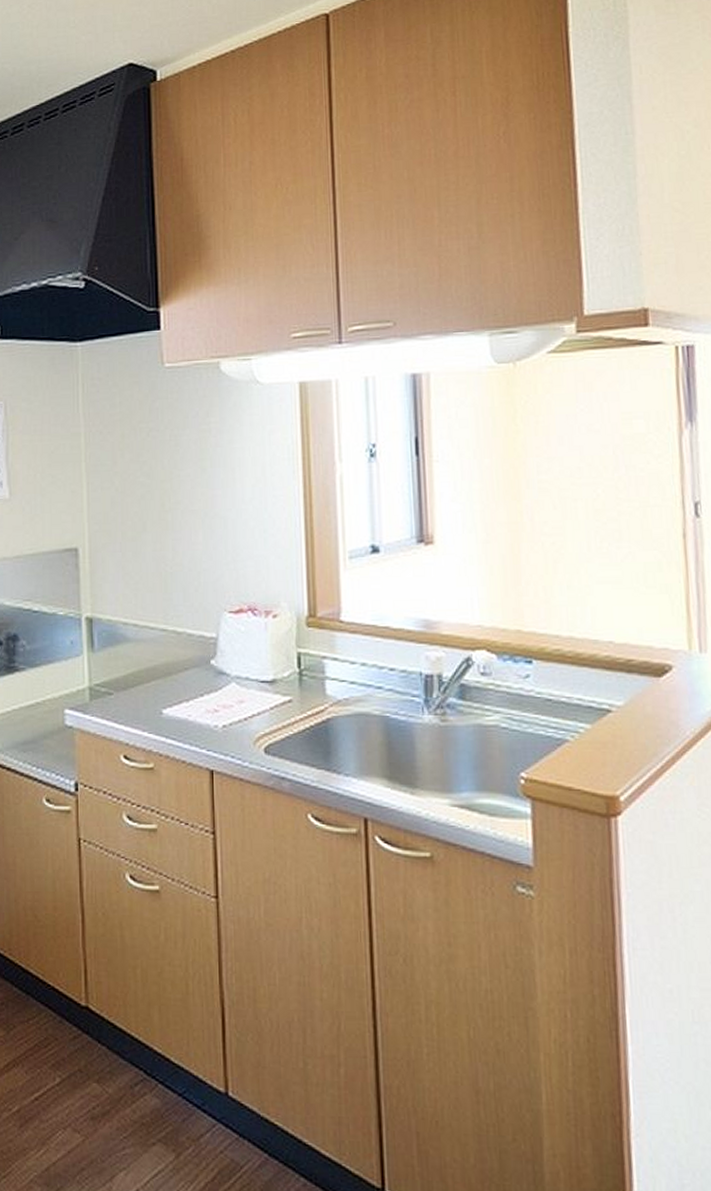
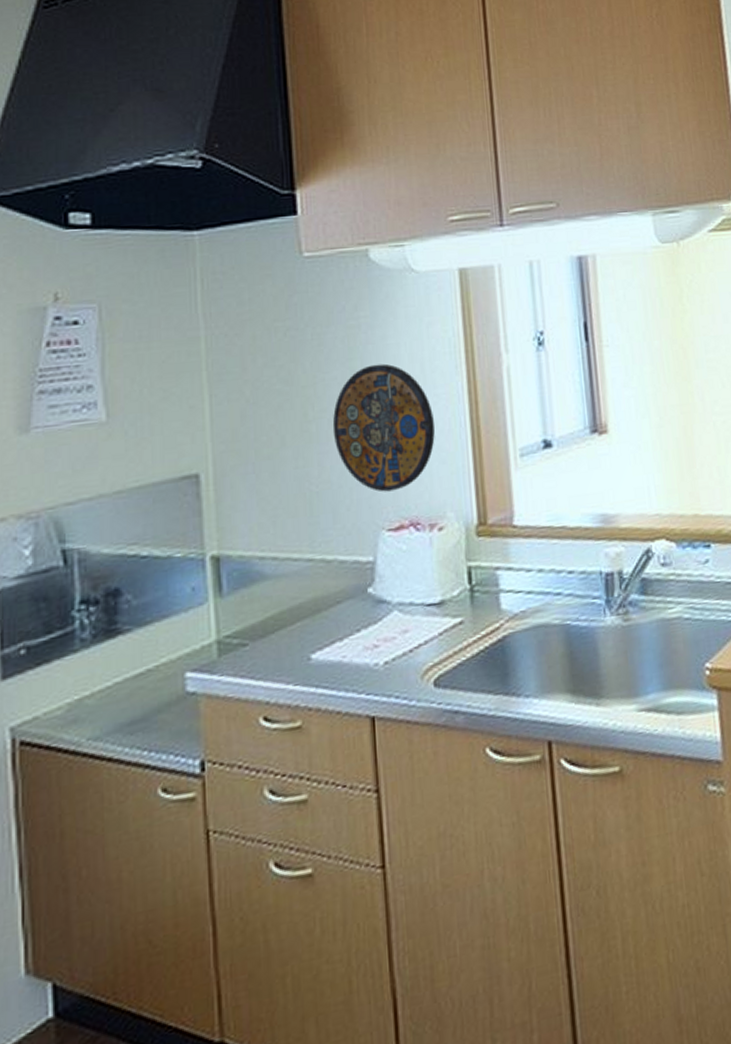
manhole cover: none [185,465,273,579] -> present [332,363,435,492]

